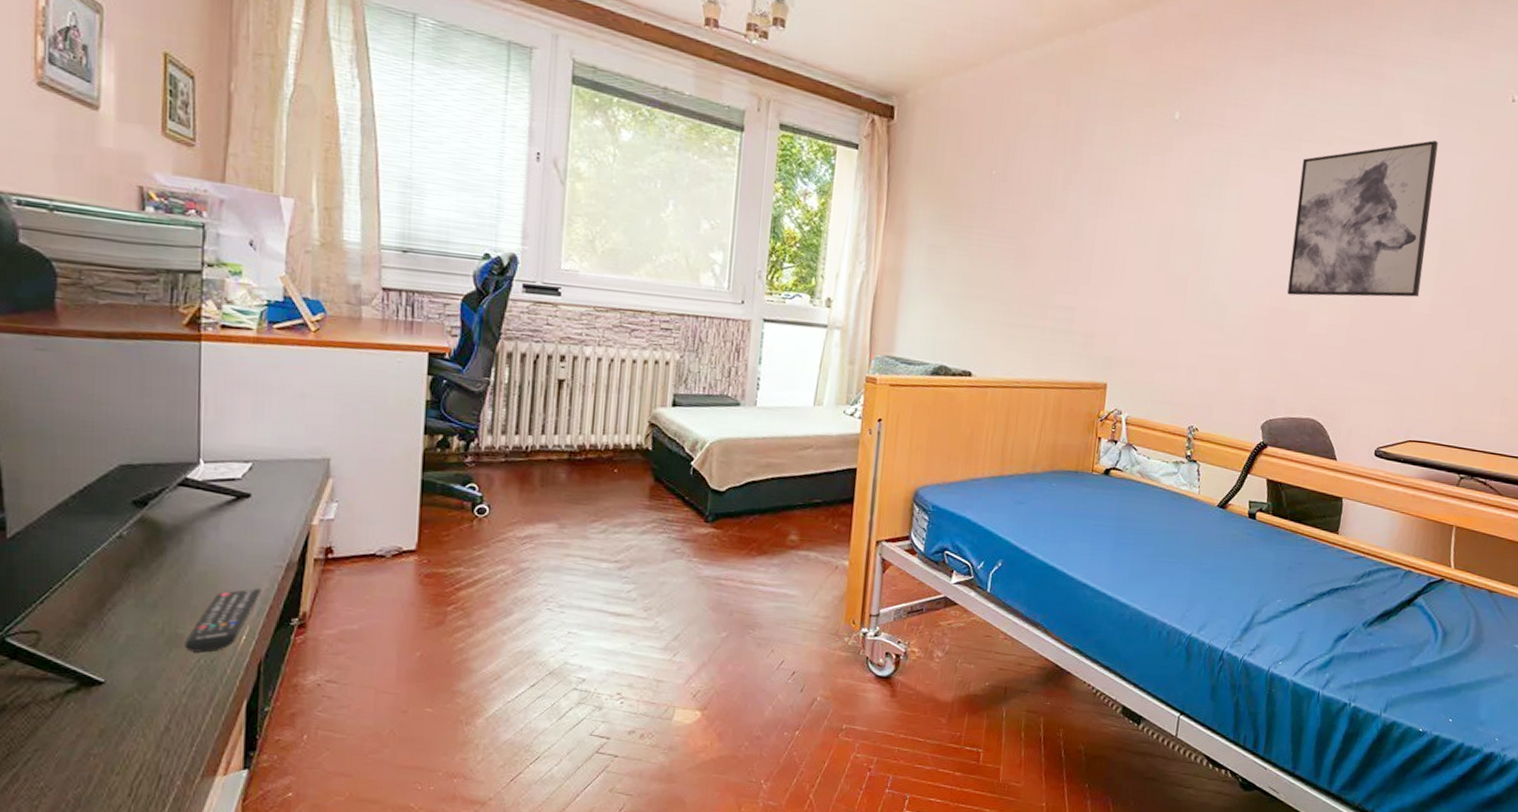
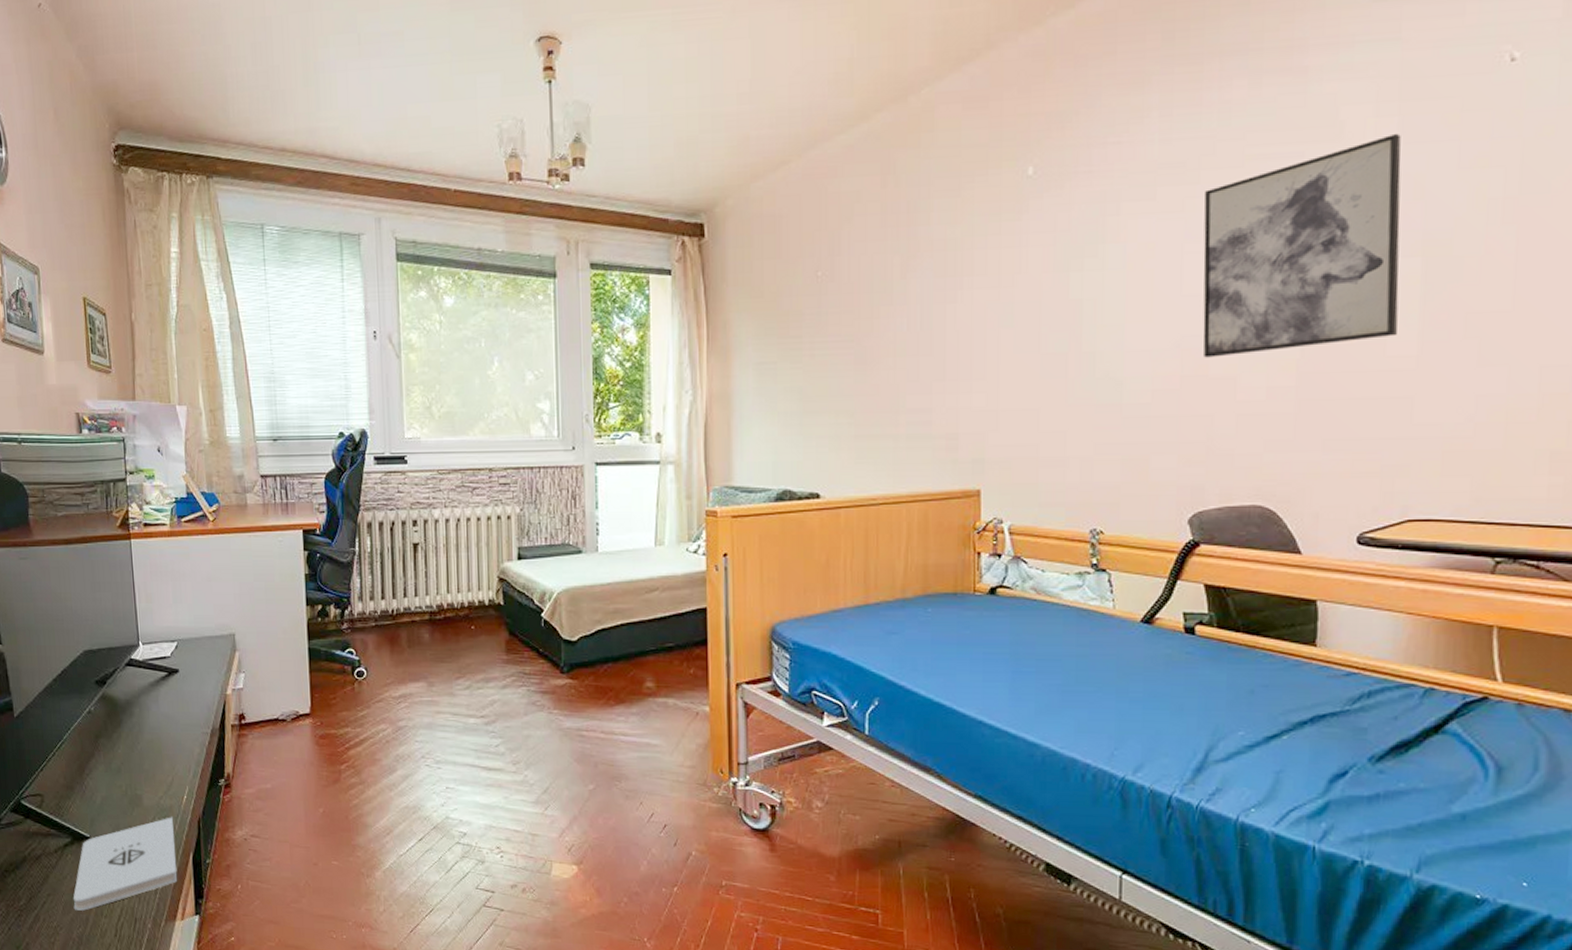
notepad: none [71,659,225,768] -> present [73,817,178,911]
remote control: present [185,588,262,653] -> none [143,753,195,811]

